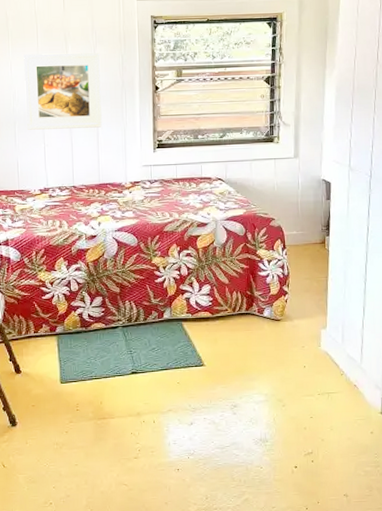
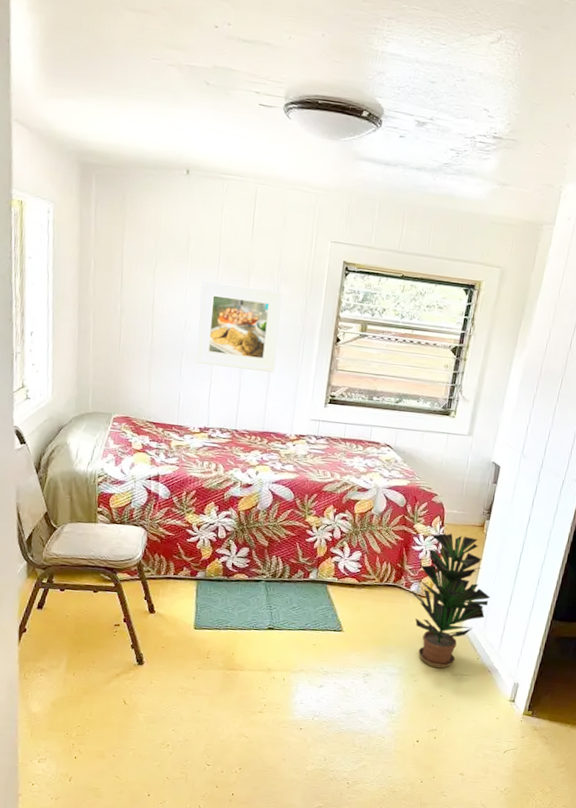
potted plant: none [266,254,344,390] -> present [412,533,491,669]

